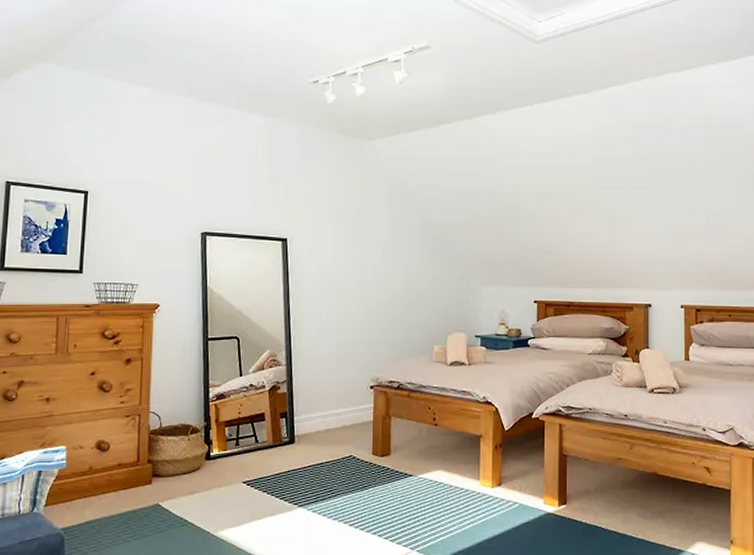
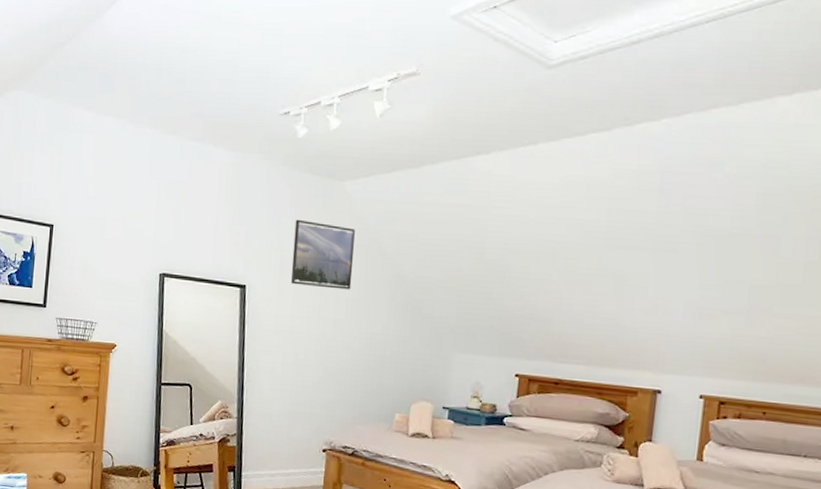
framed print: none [329,175,386,237] -> present [291,219,355,290]

